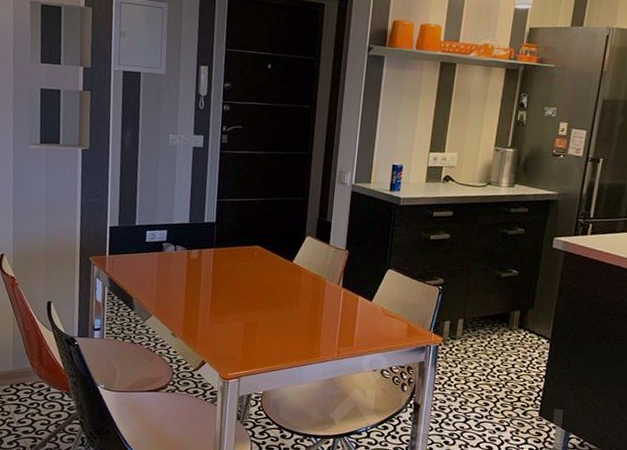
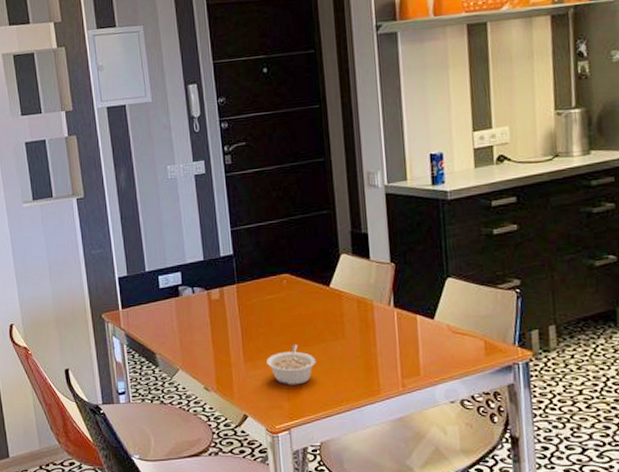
legume: none [229,307,271,341] -> present [266,344,316,385]

